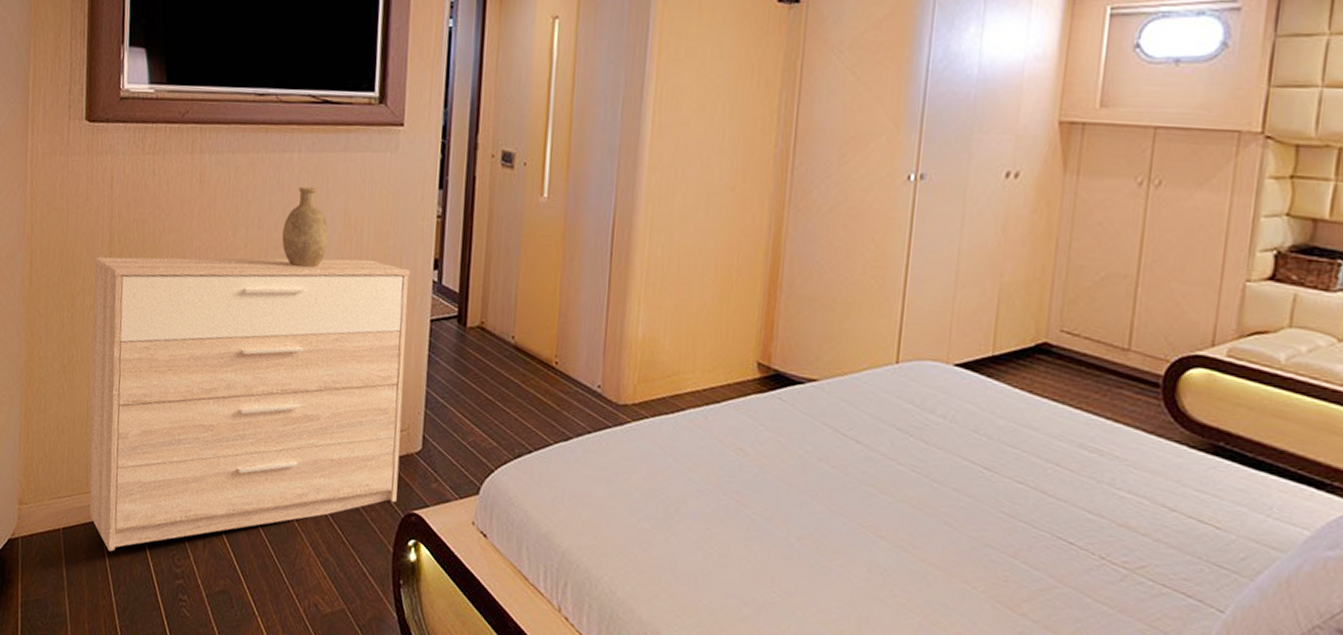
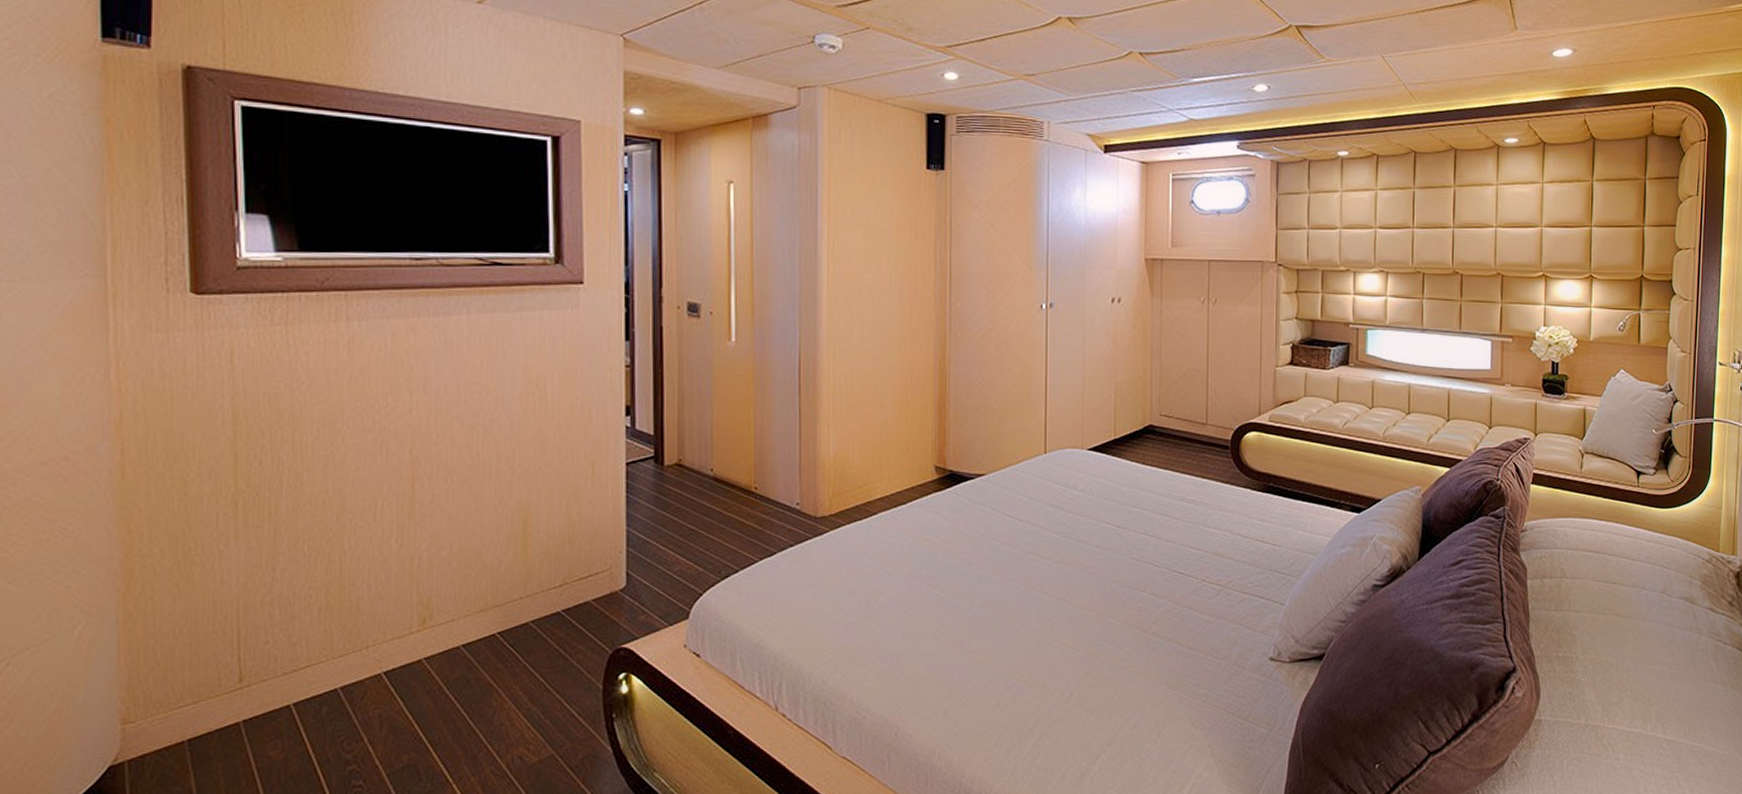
sideboard: present [89,256,410,552] -> none [213,412,603,753]
decorative vase: present [282,187,329,268] -> none [454,347,509,427]

